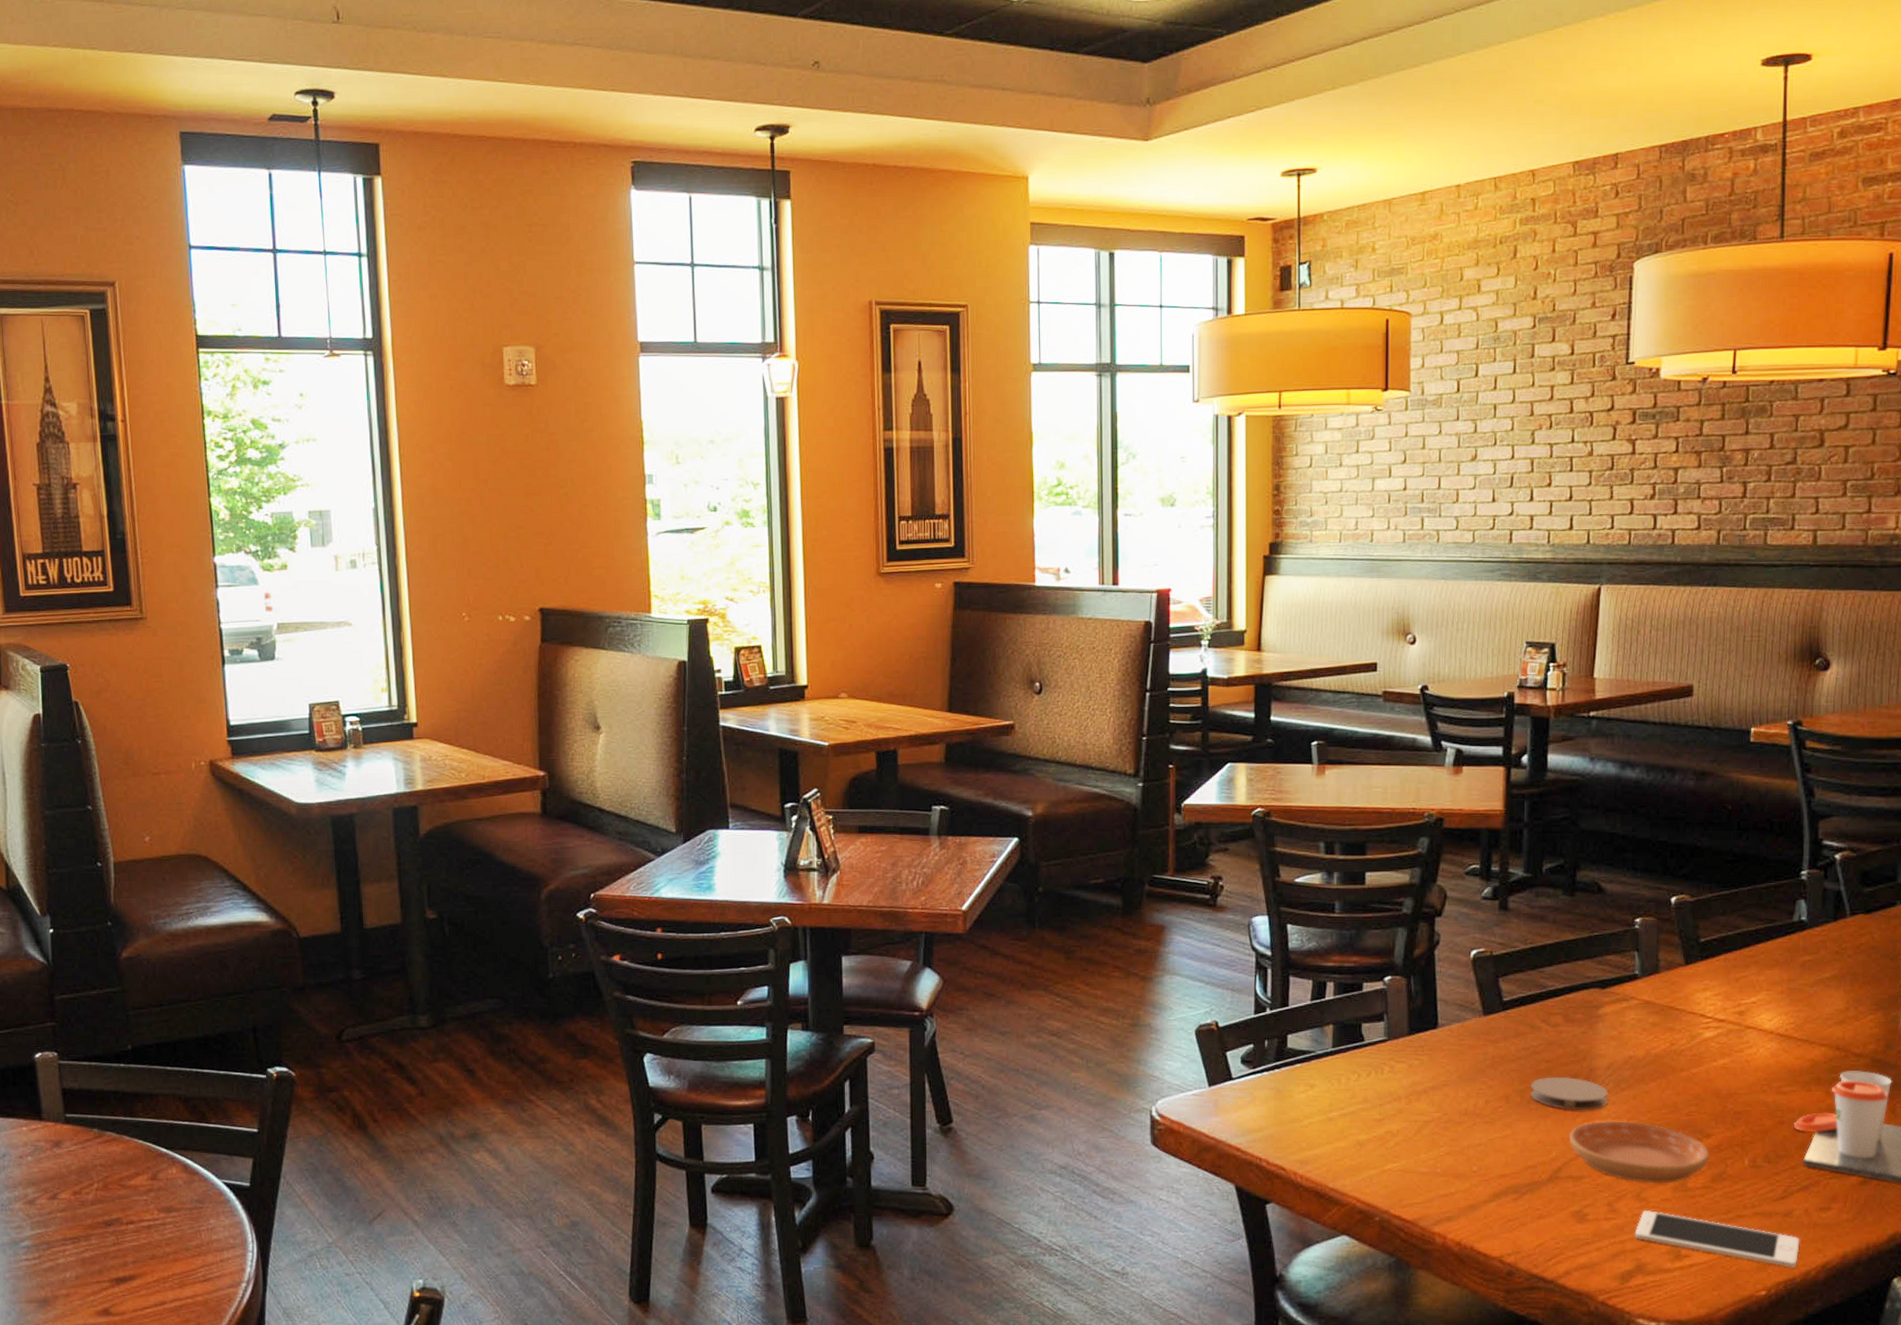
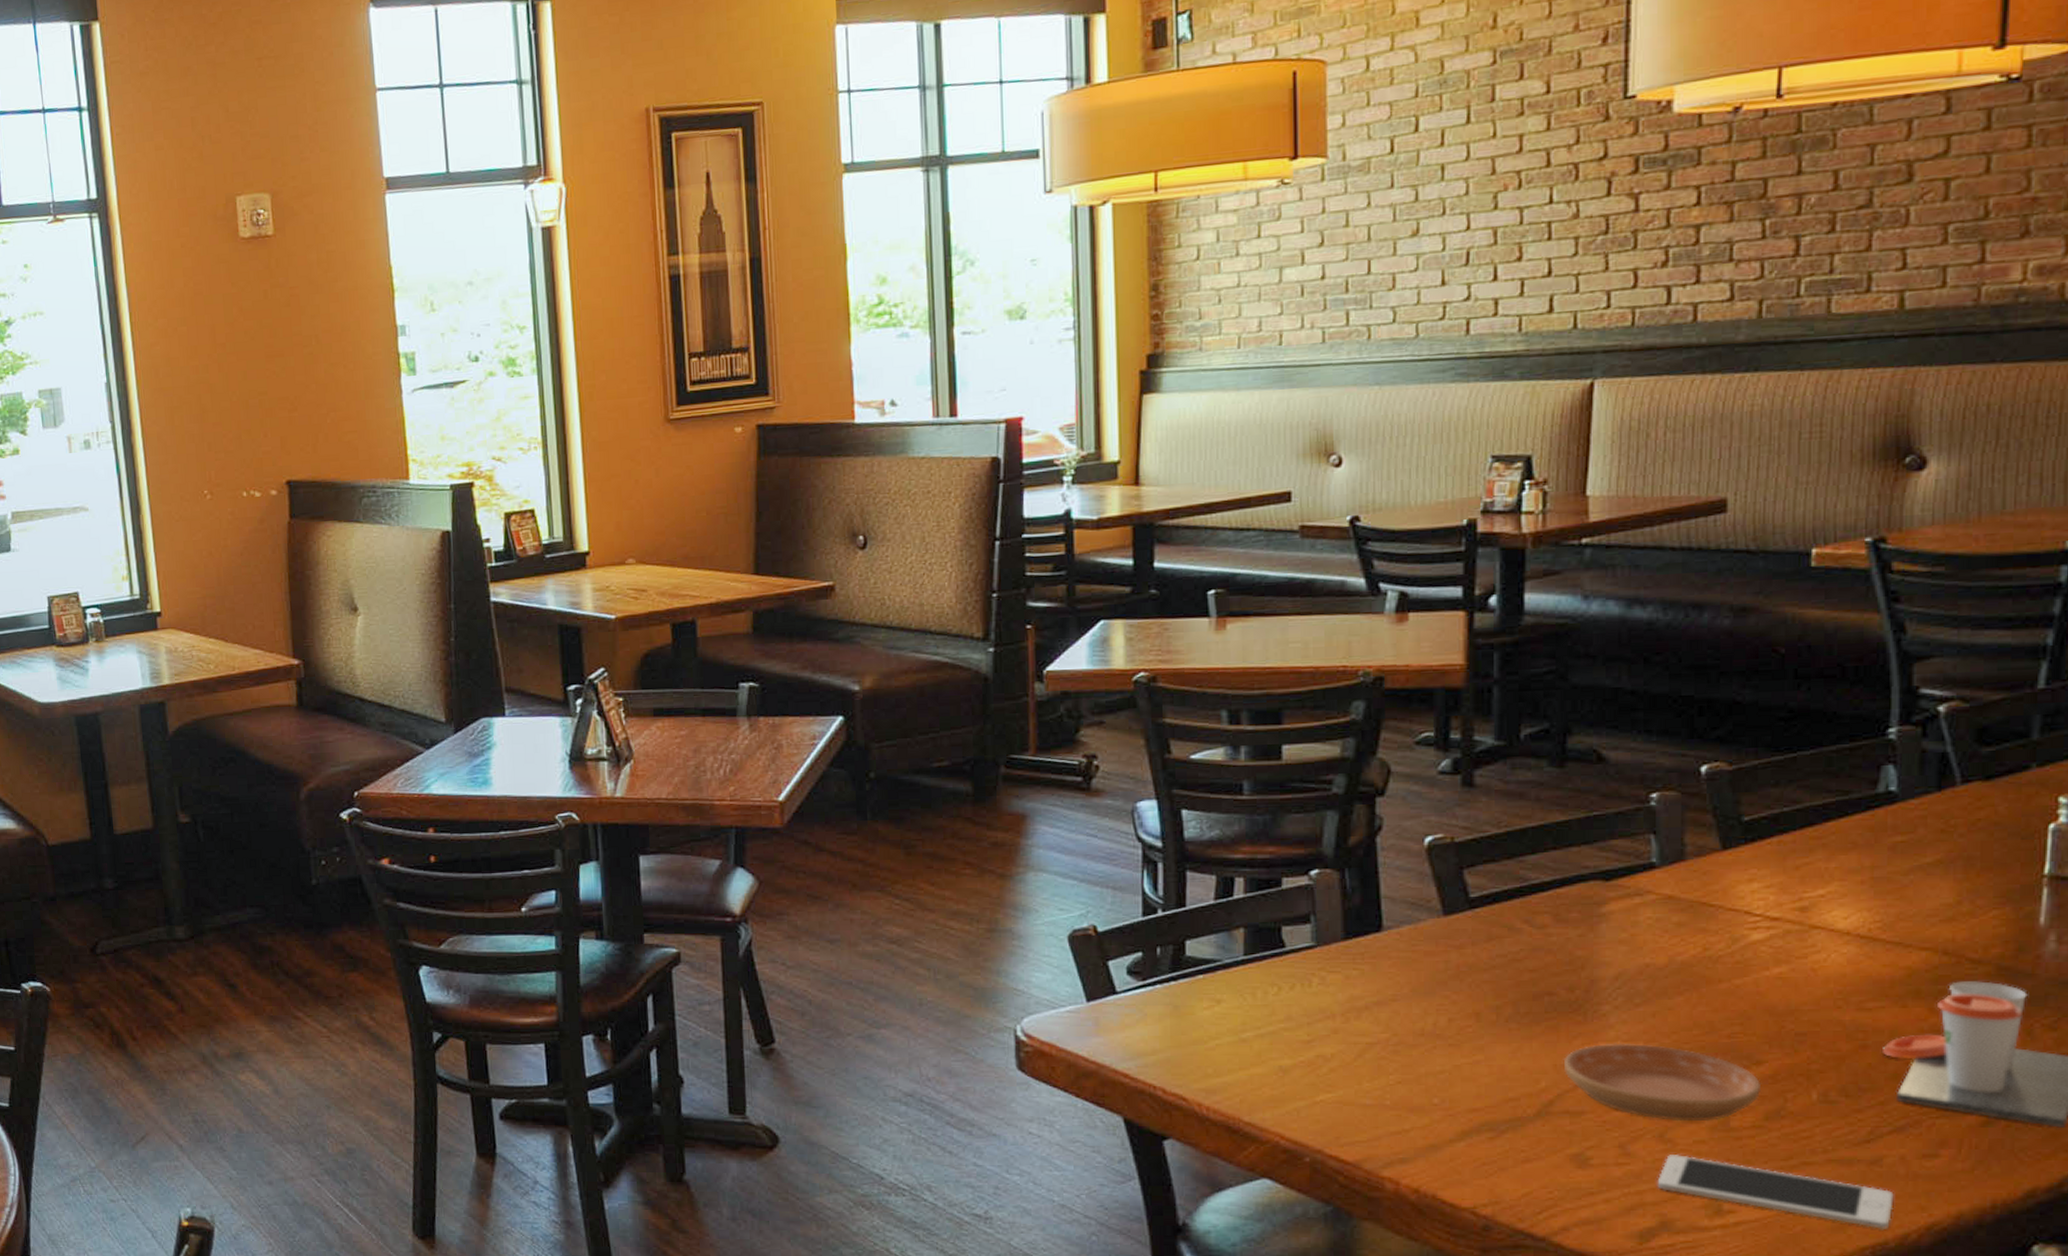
coaster: present [1531,1076,1608,1111] -> none [1510,989,1617,1031]

